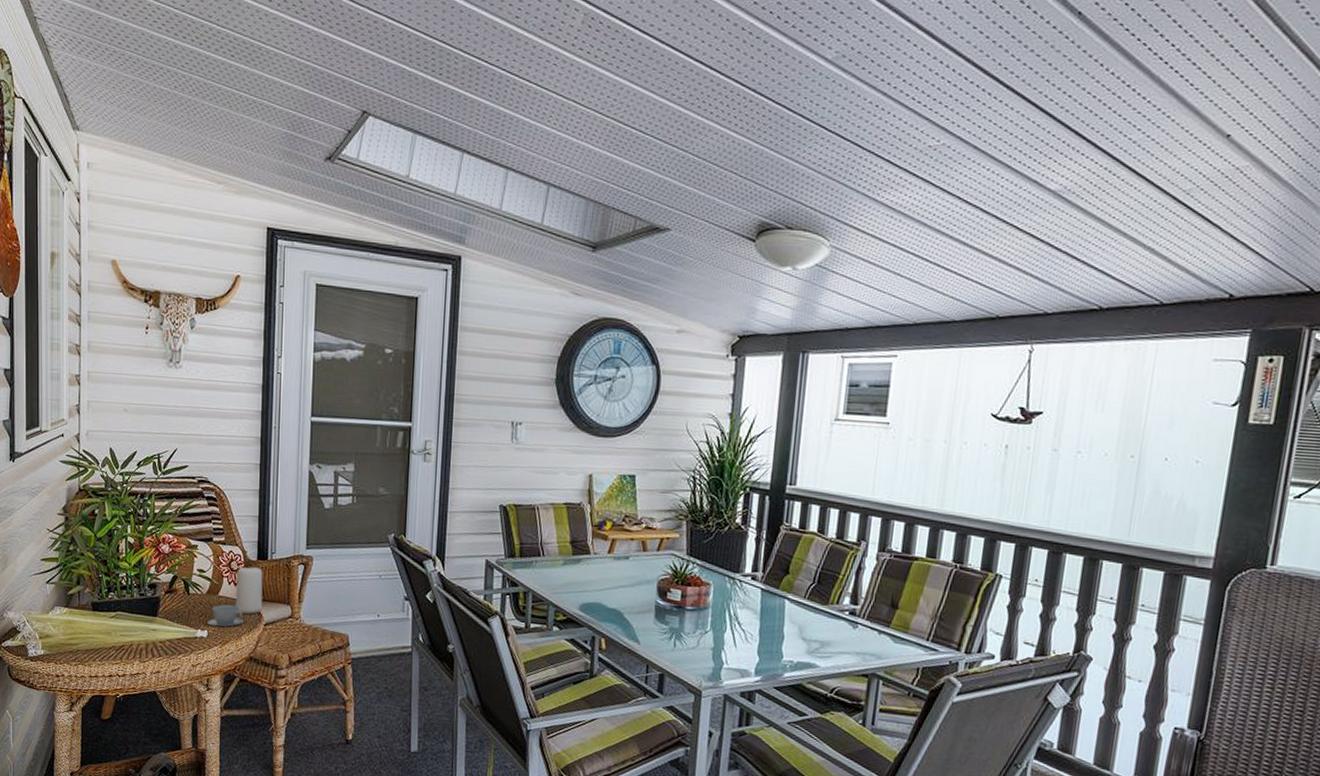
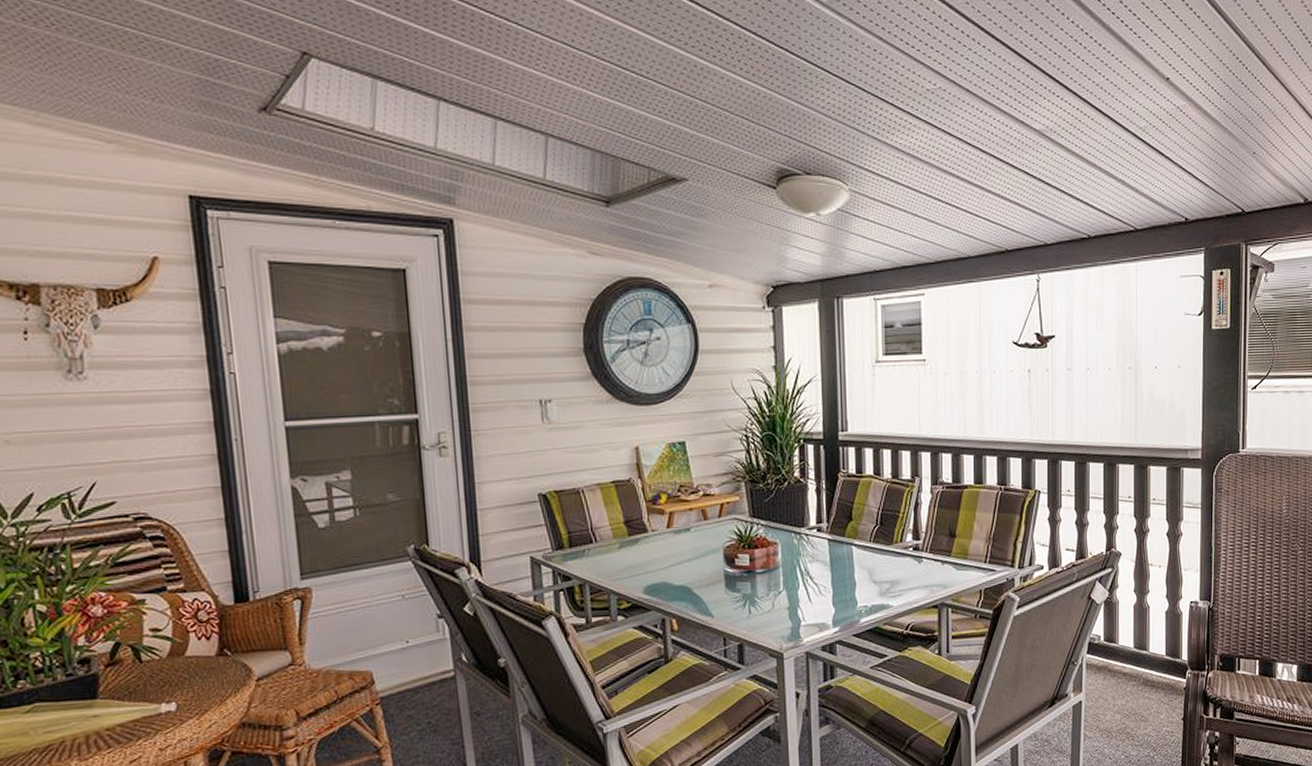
teacup: present [207,604,244,627] -> none [173,663,228,696]
candle: present [235,567,263,615] -> none [208,613,252,673]

